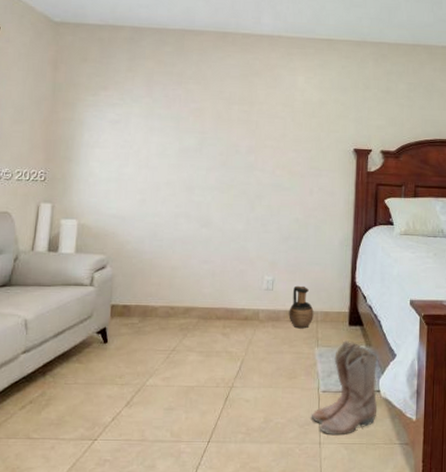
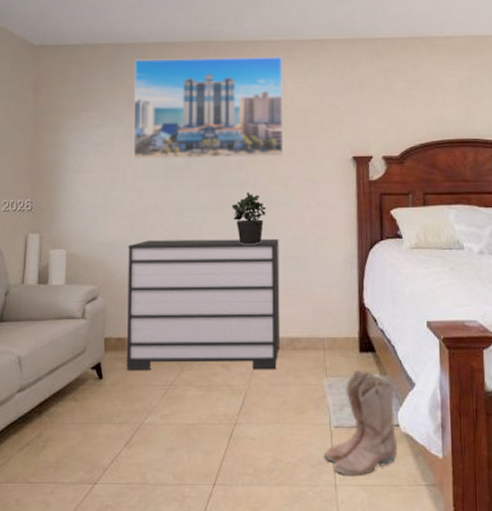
dresser: none [130,215,282,339] -> present [126,238,281,370]
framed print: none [148,43,296,145] -> present [133,56,284,159]
potted plant: none [240,176,272,224] -> present [232,193,266,244]
ceramic jug: present [288,285,314,329] -> none [292,310,320,358]

